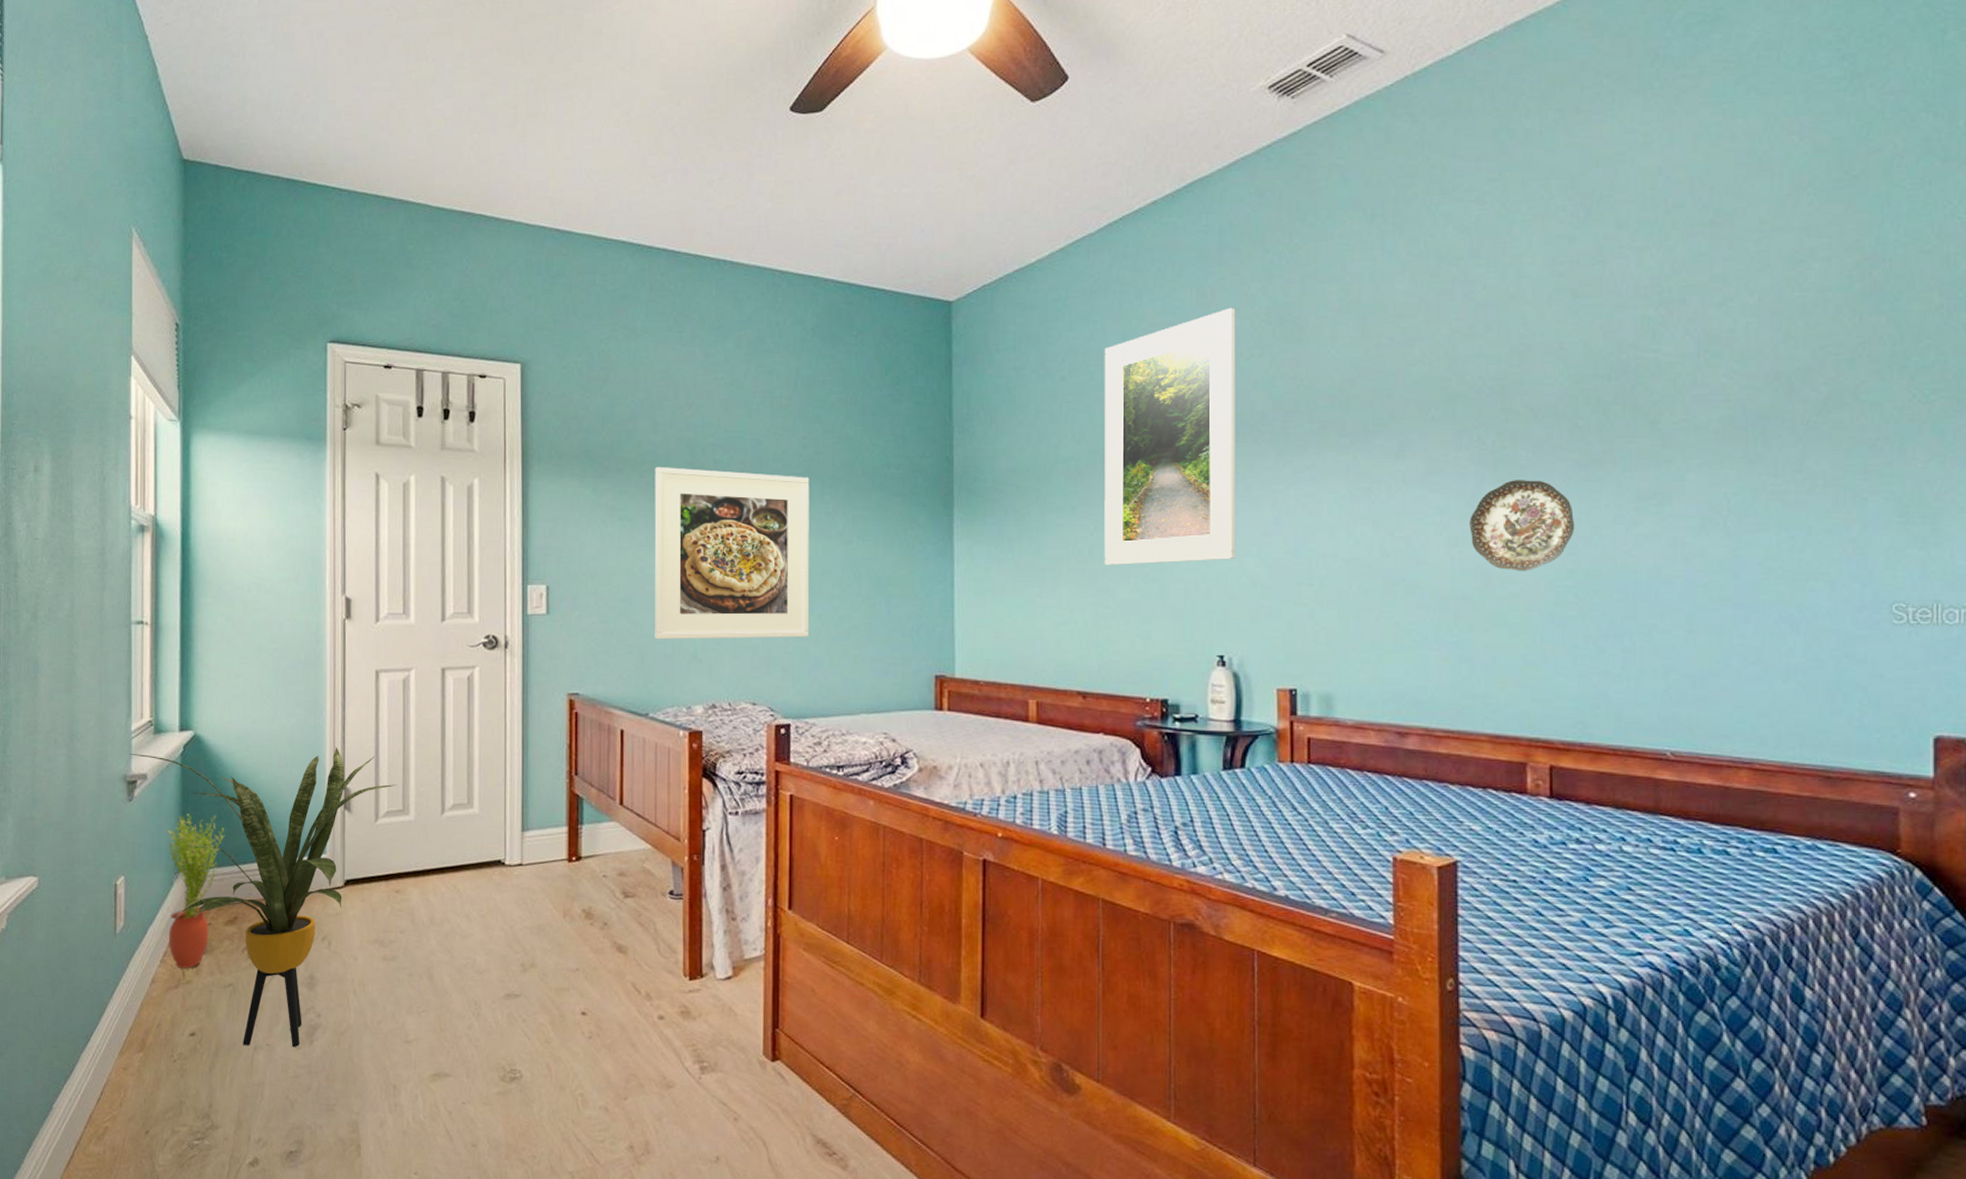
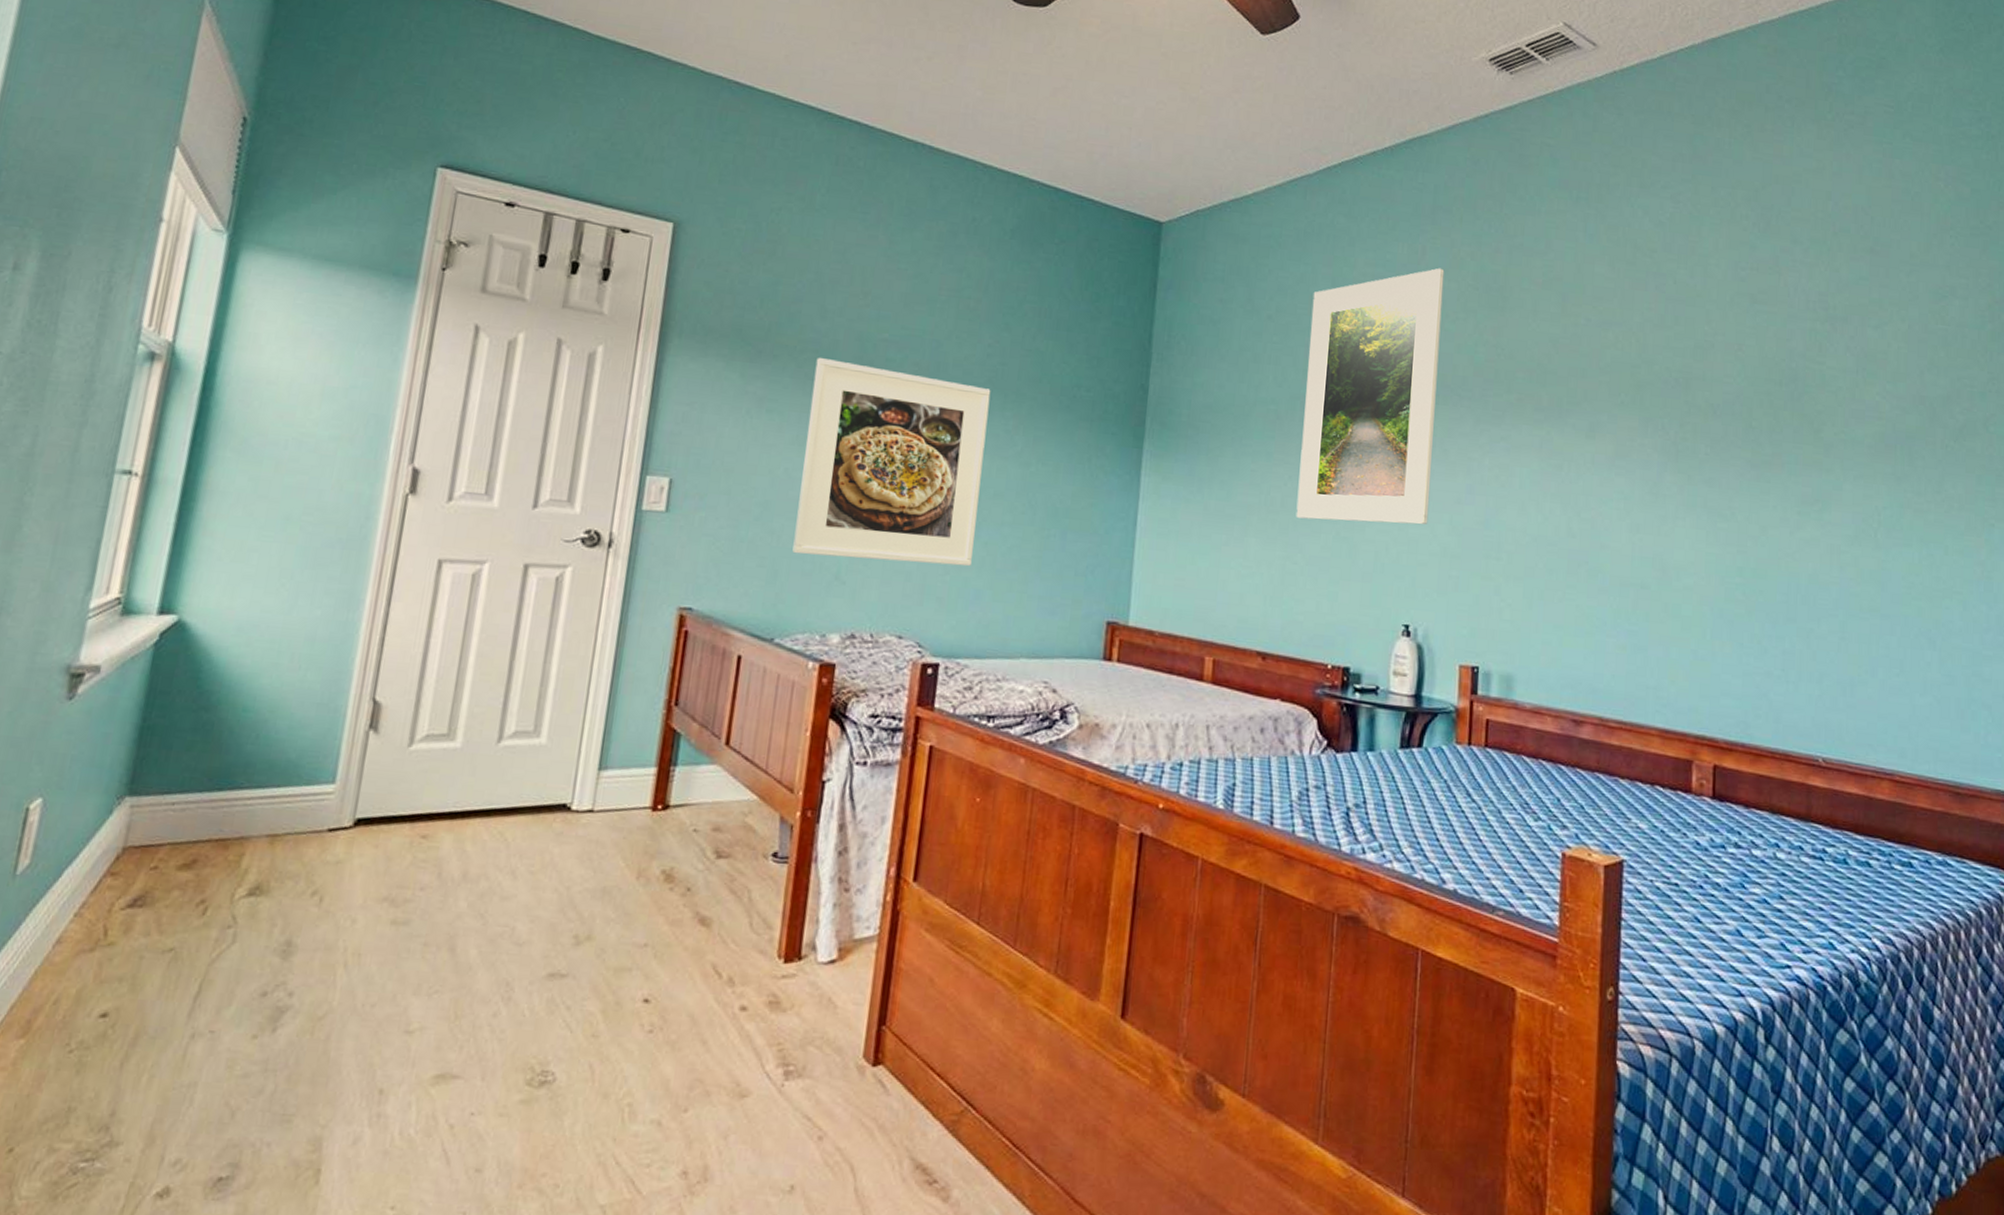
house plant: present [129,746,397,1048] -> none [80,638,445,1037]
potted plant: present [167,813,225,969] -> none [90,721,199,926]
decorative plate: present [1469,480,1575,571] -> none [1650,472,1746,565]

